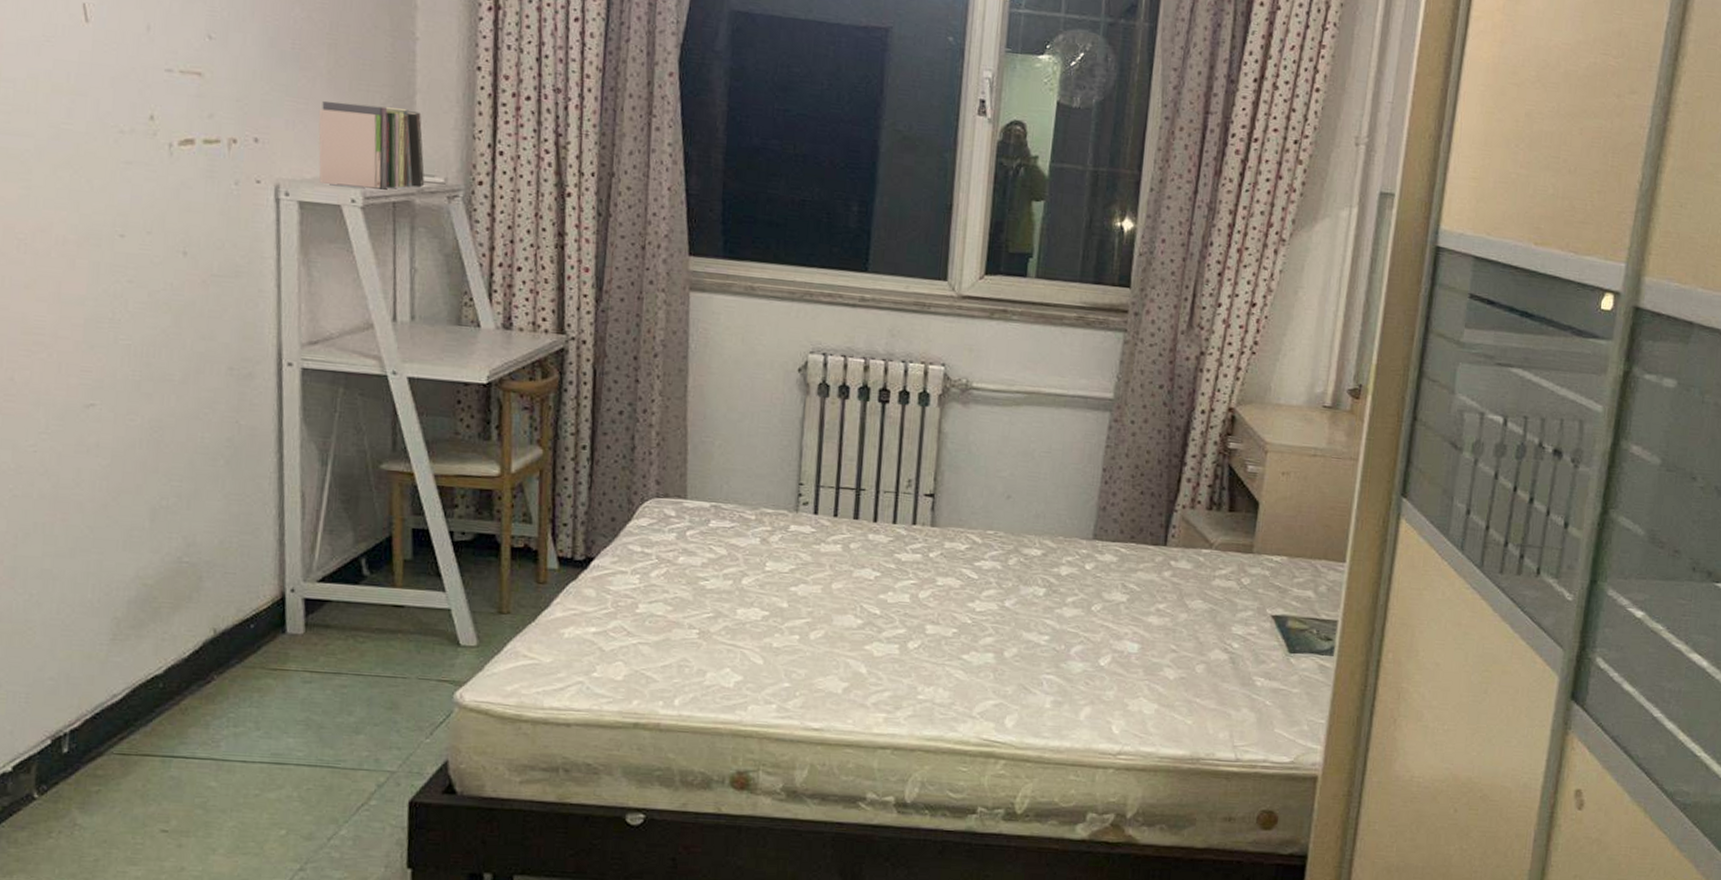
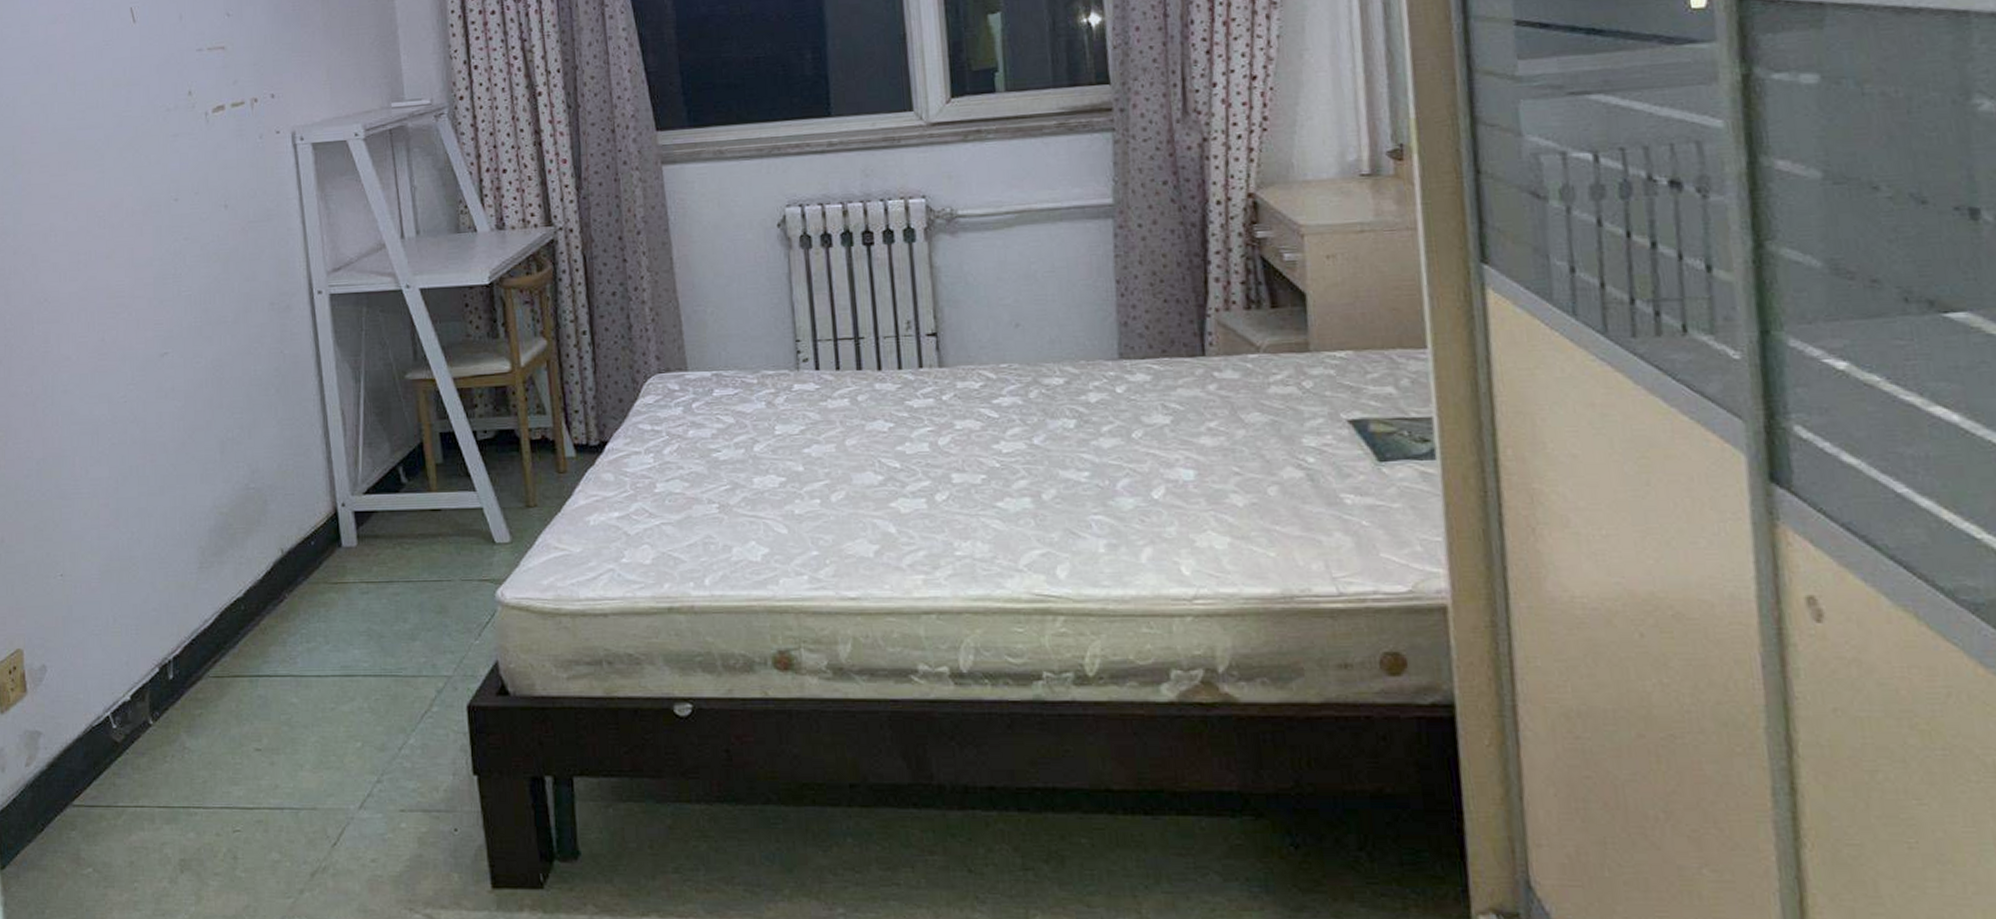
books: present [318,100,425,189] -> none [320,44,414,124]

